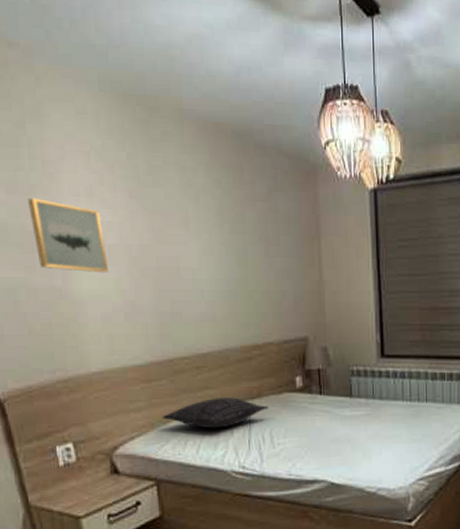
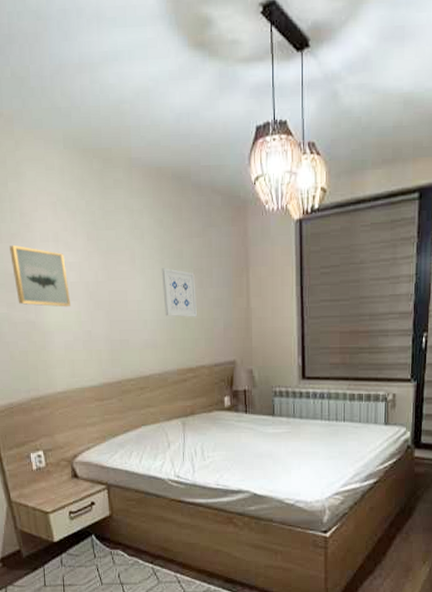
pillow: present [162,398,269,429] -> none [112,415,201,442]
wall art: none [220,233,264,289] -> present [161,268,198,317]

